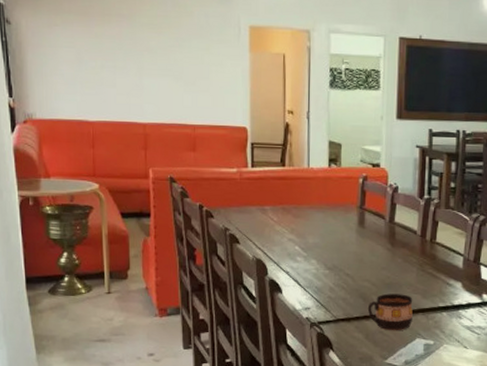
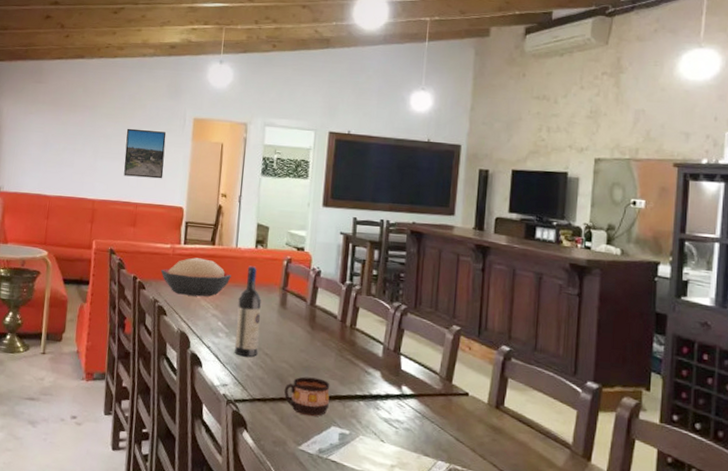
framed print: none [173,40,221,97] -> present [124,128,167,179]
decorative bowl: none [228,181,305,222] -> present [160,257,231,297]
wine bottle: none [314,186,339,279] -> present [235,266,261,357]

